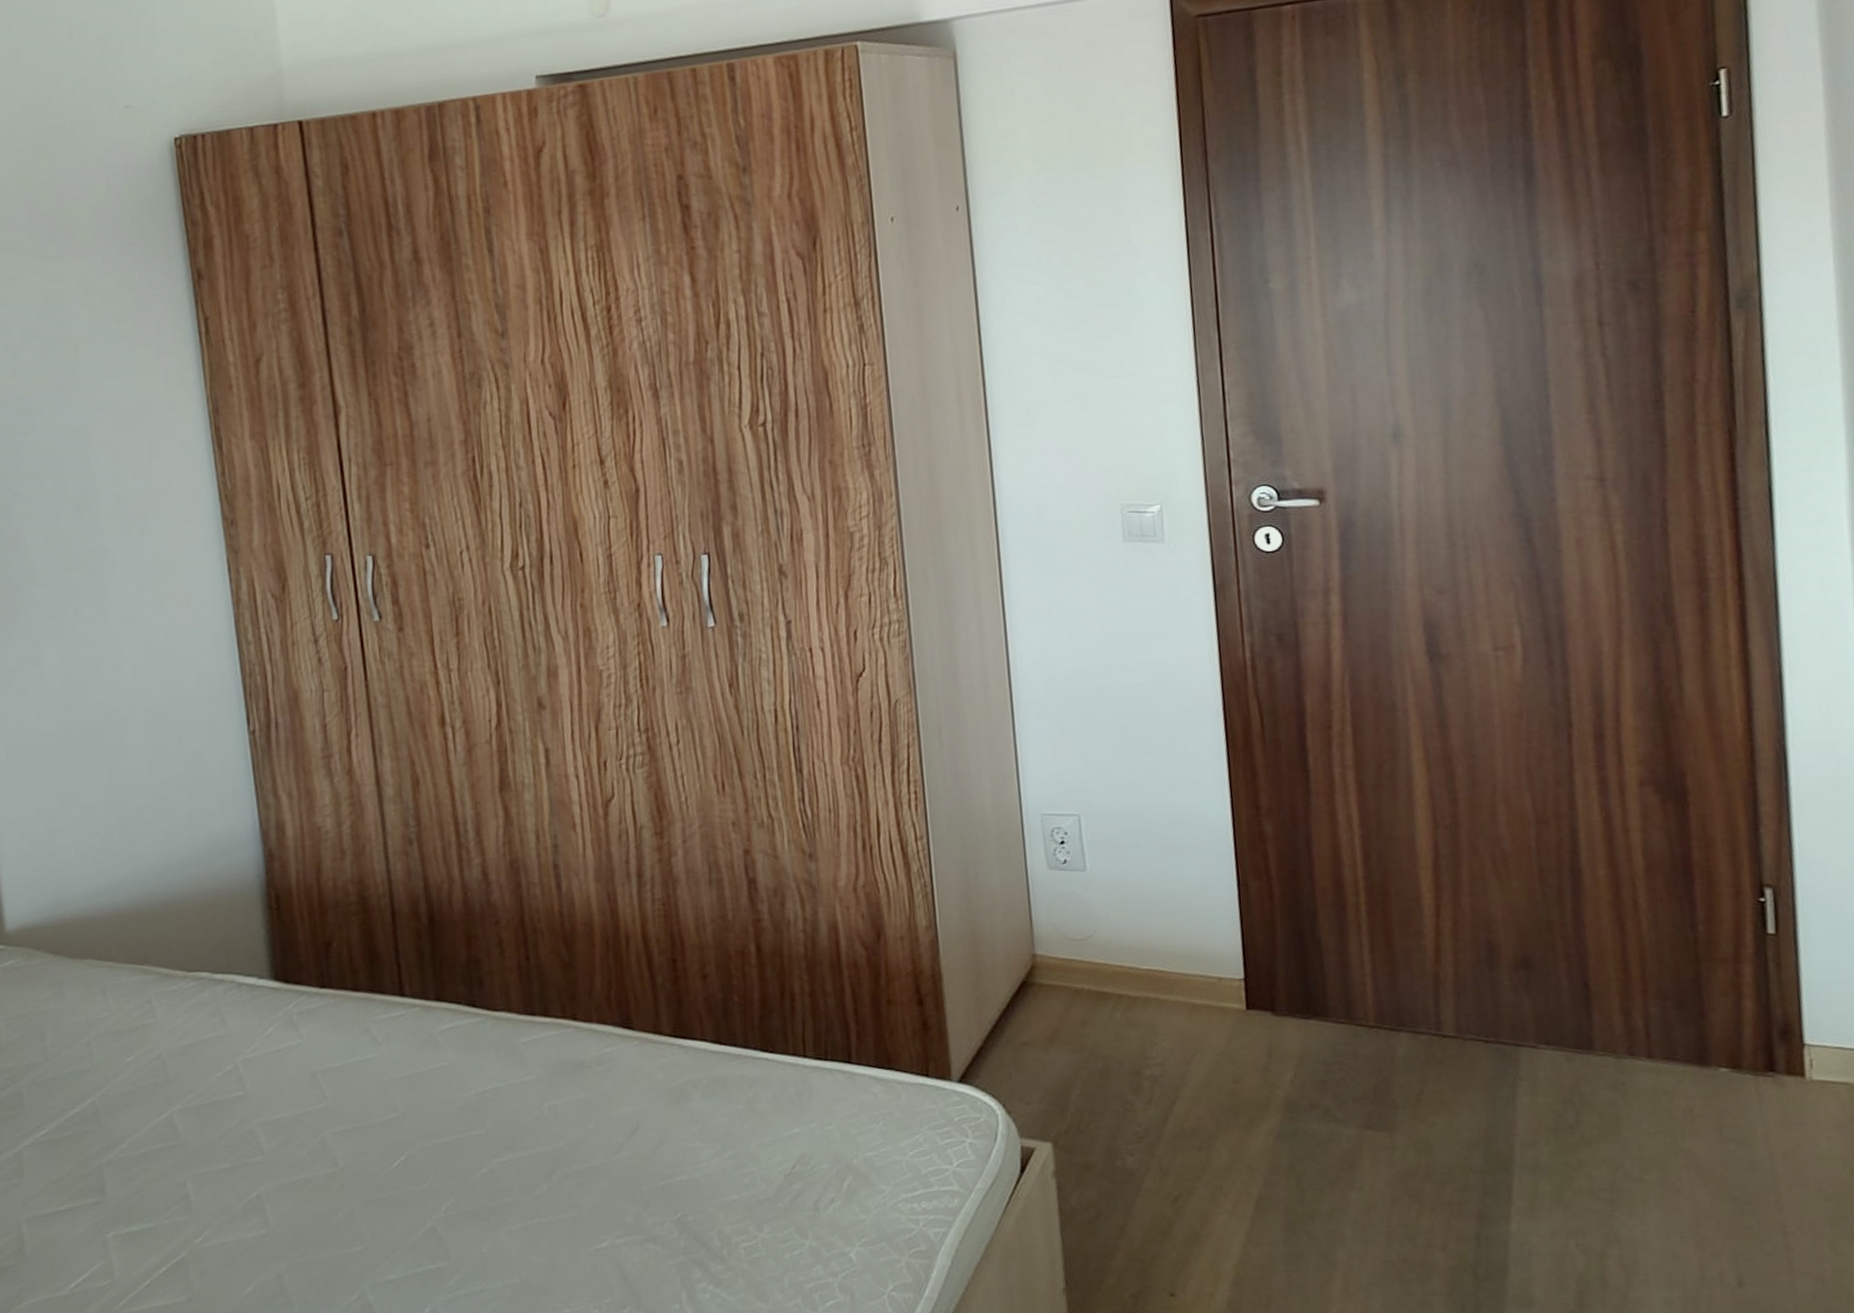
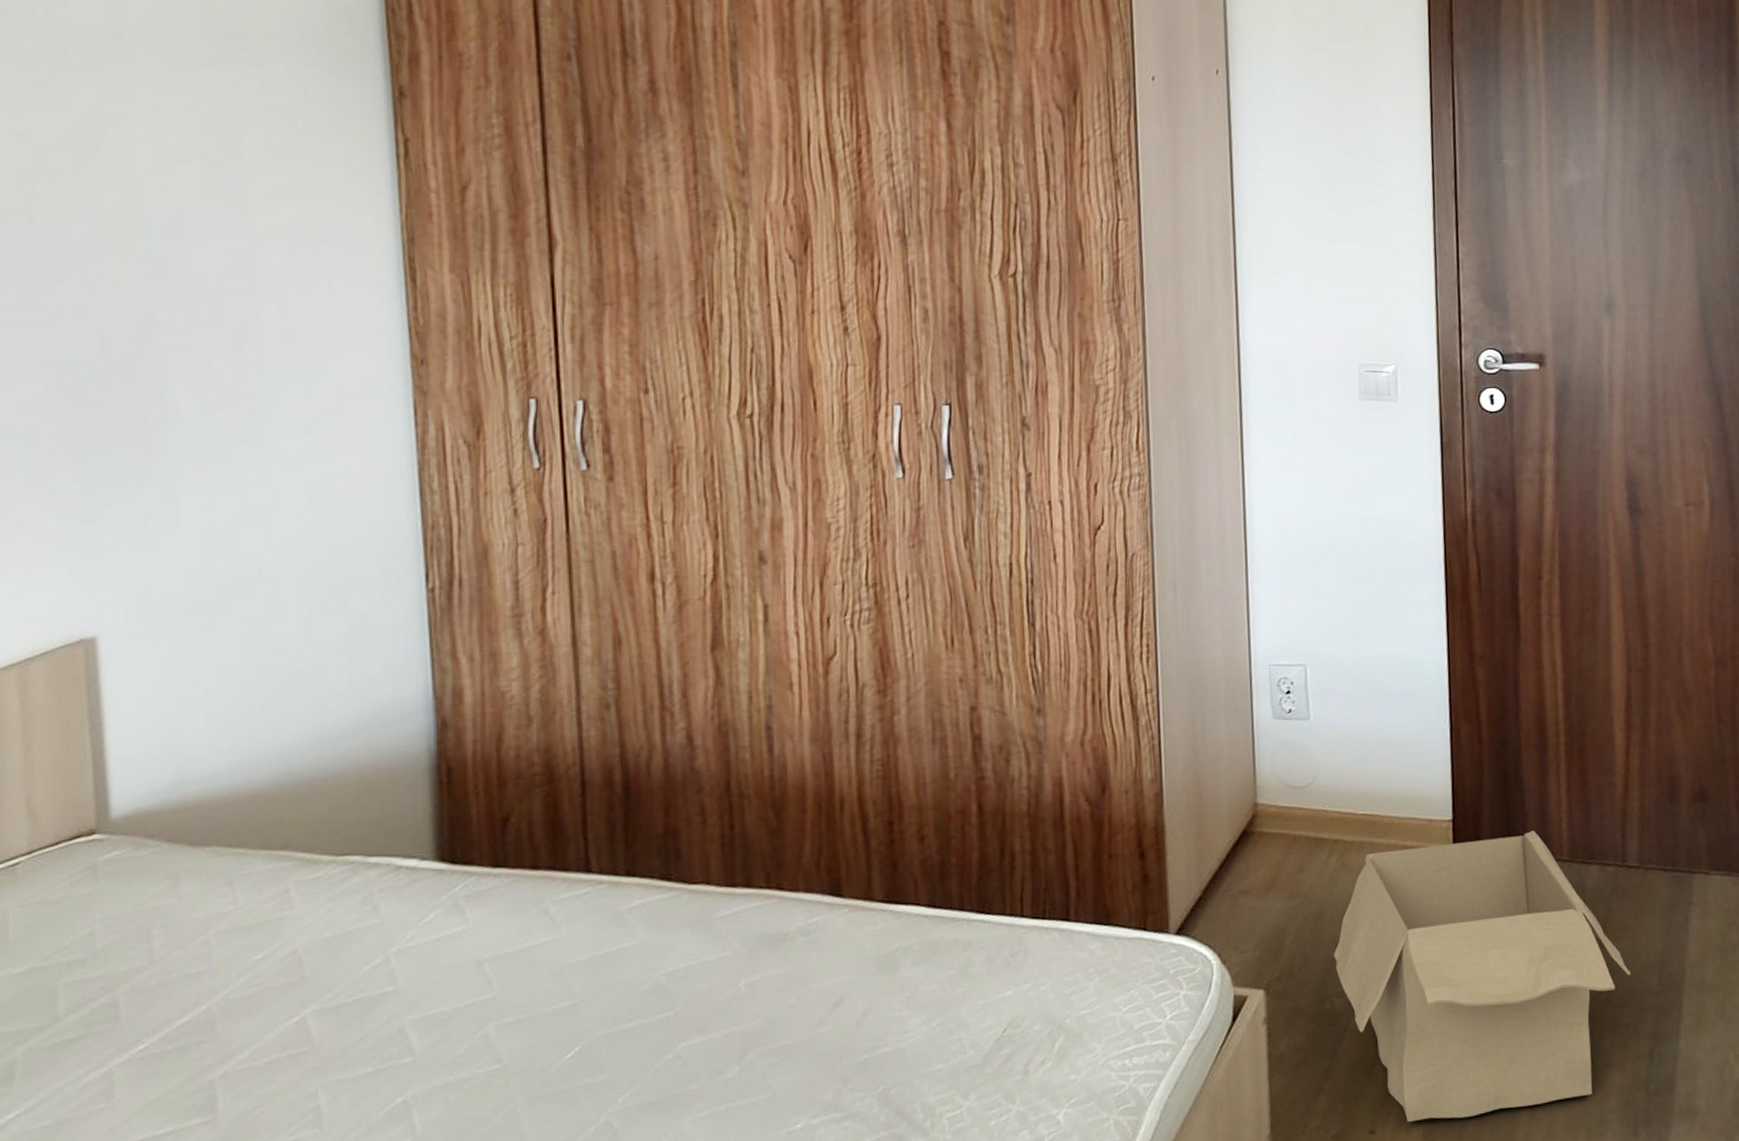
cardboard box: none [1122,993,1452,1288] -> present [1333,831,1631,1122]

